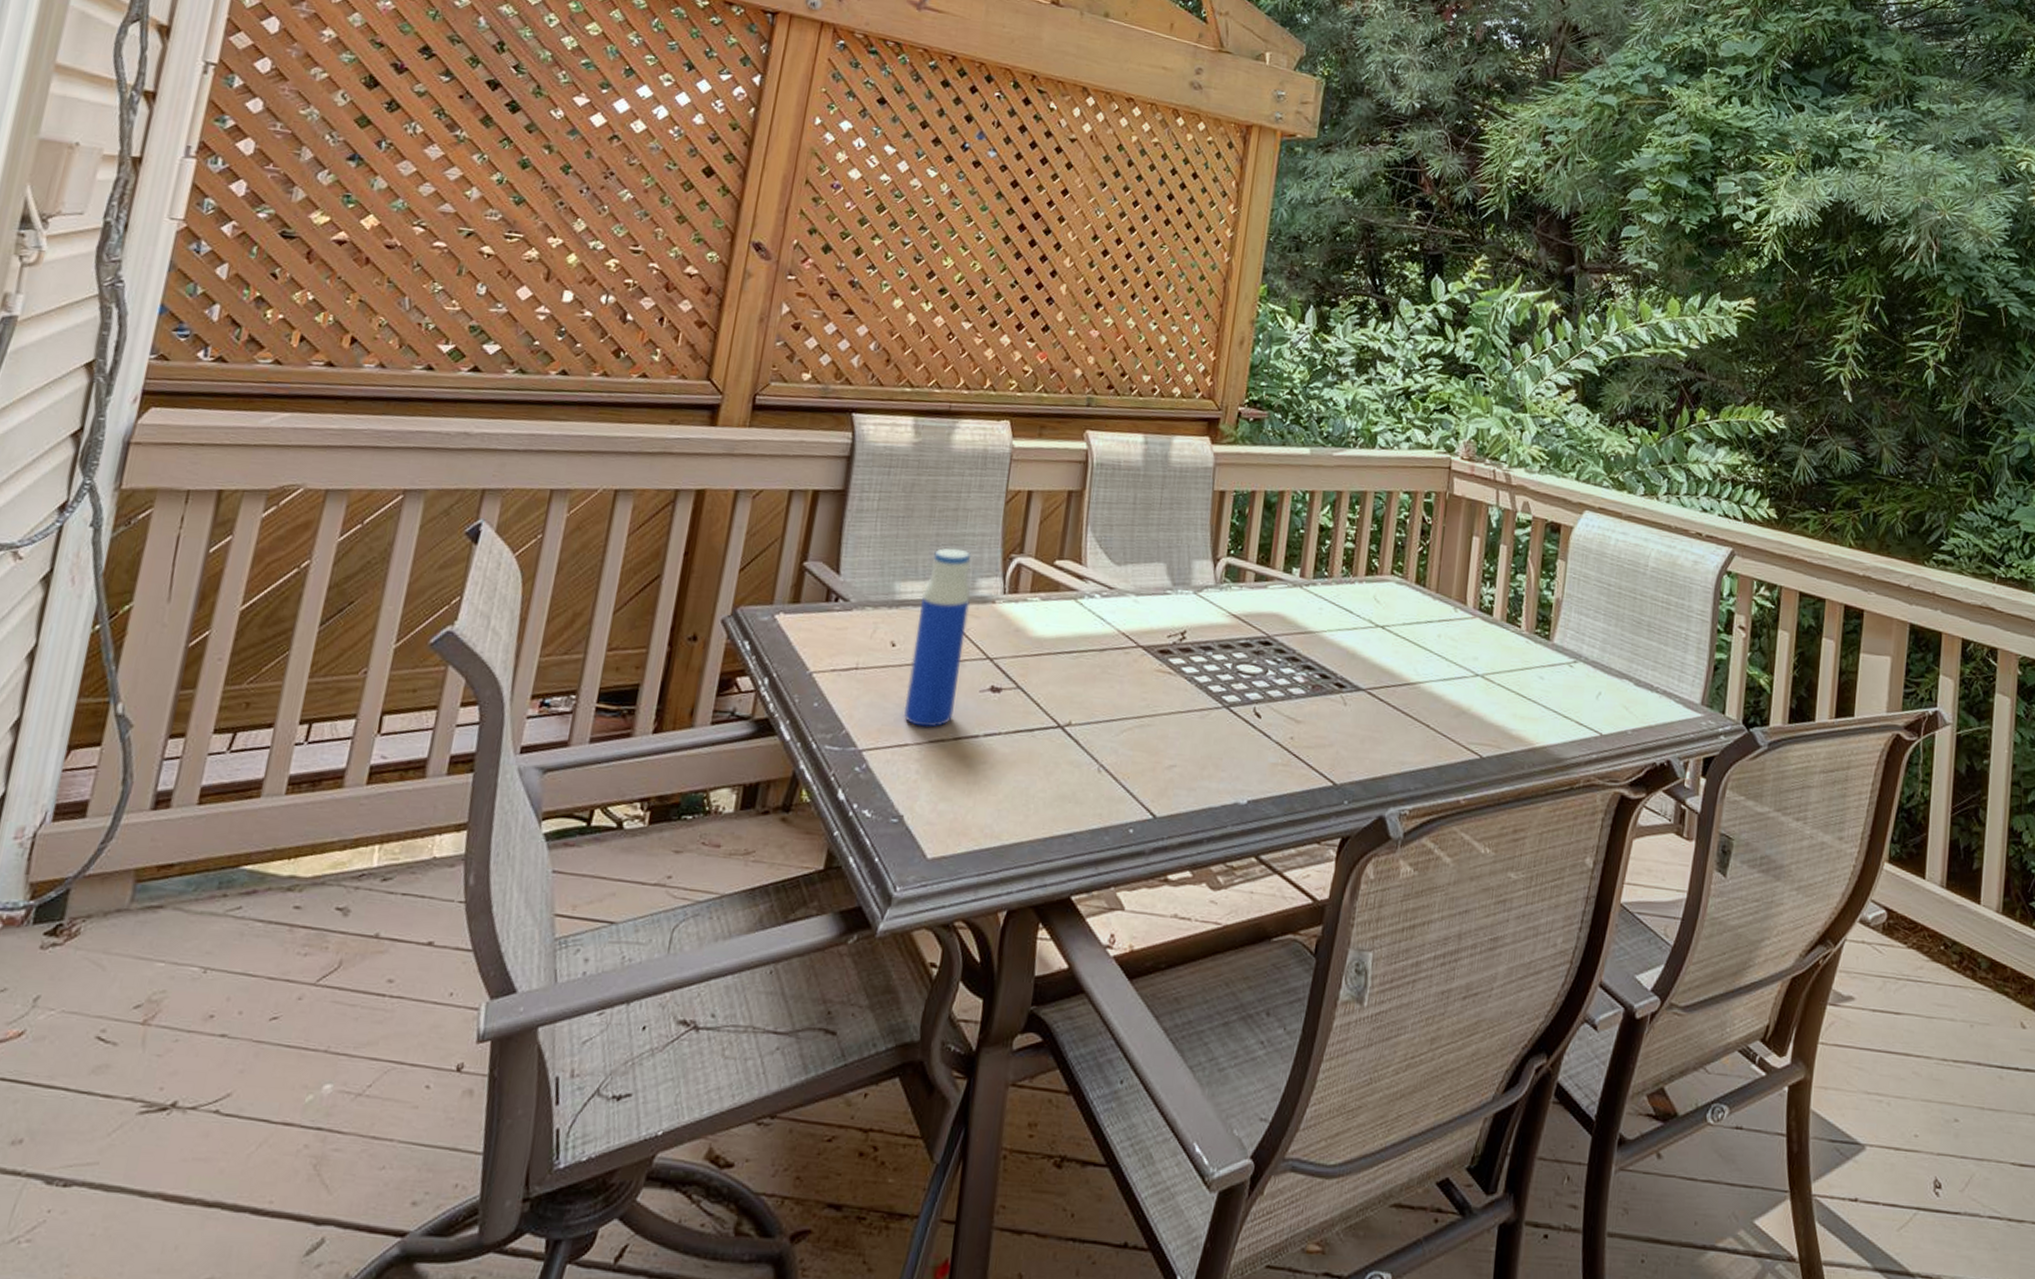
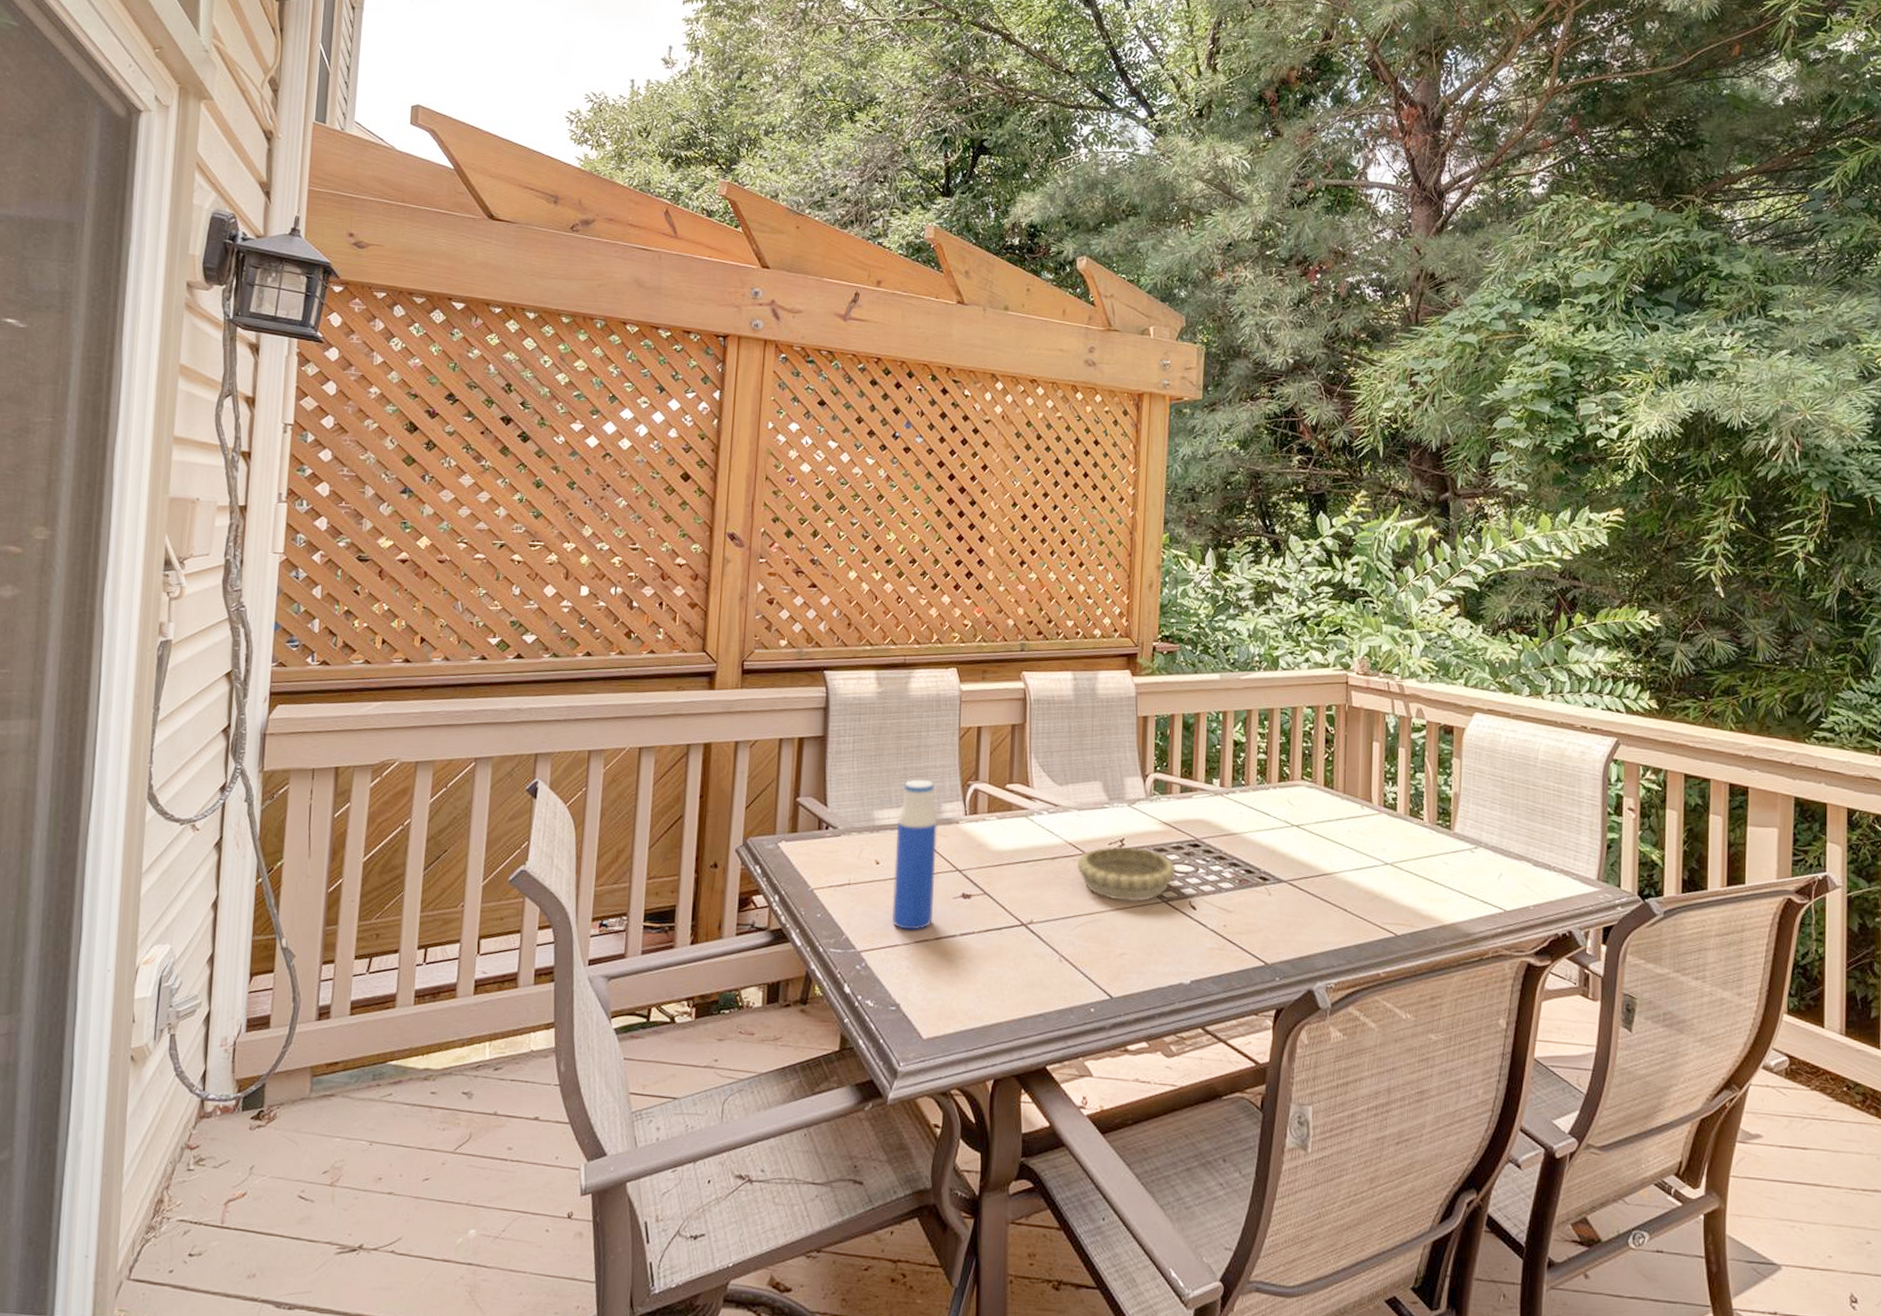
decorative bowl: none [1128,639,1242,705] -> present [1076,846,1176,901]

